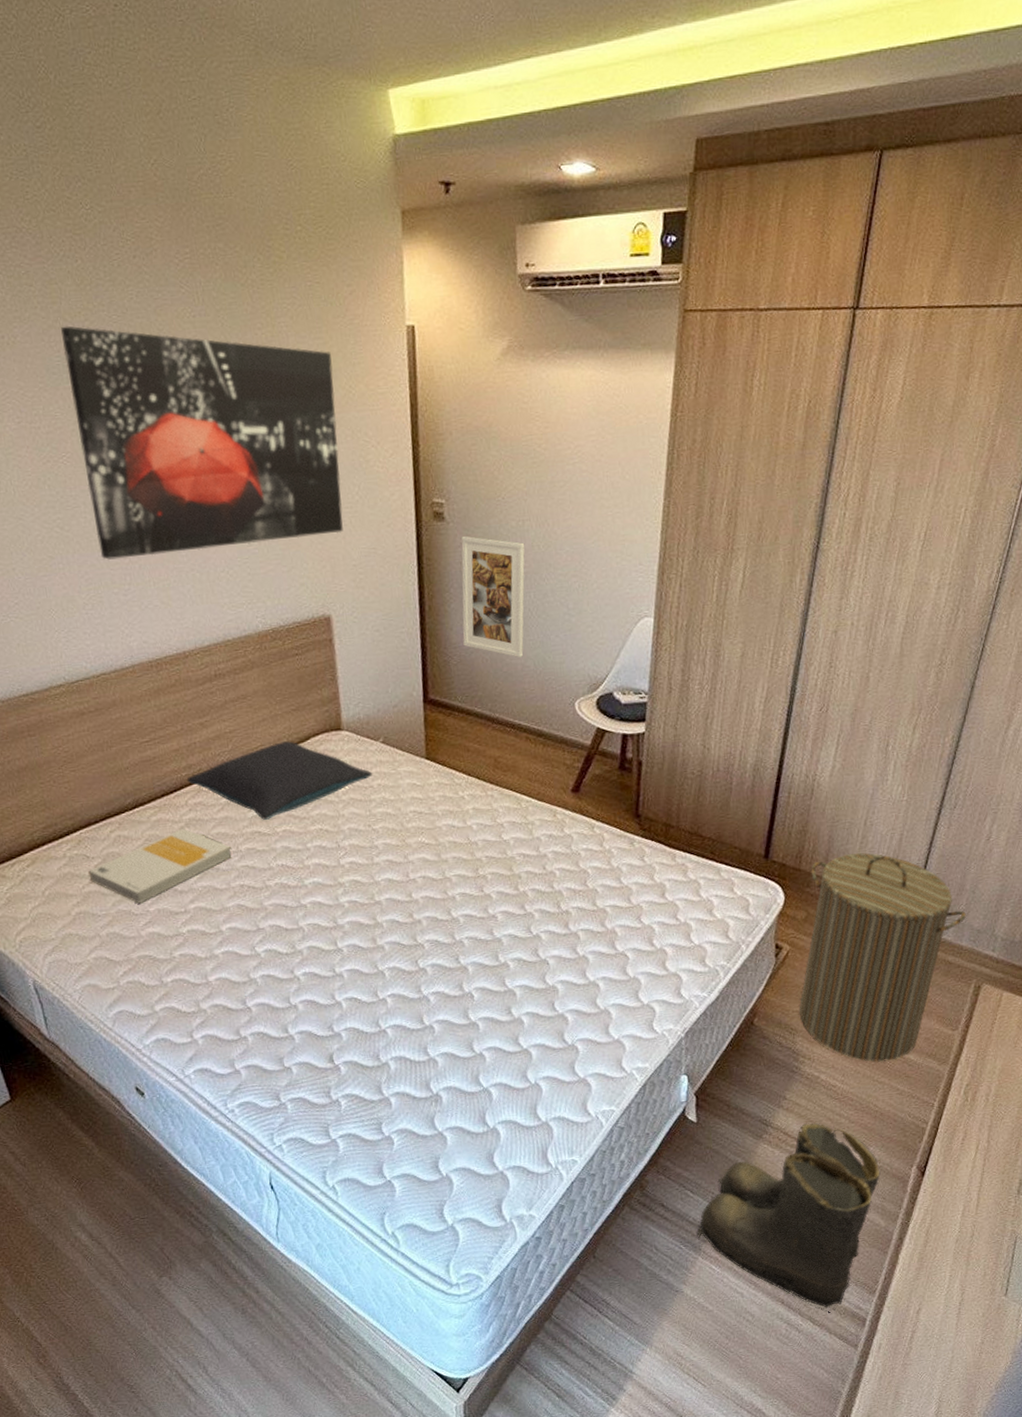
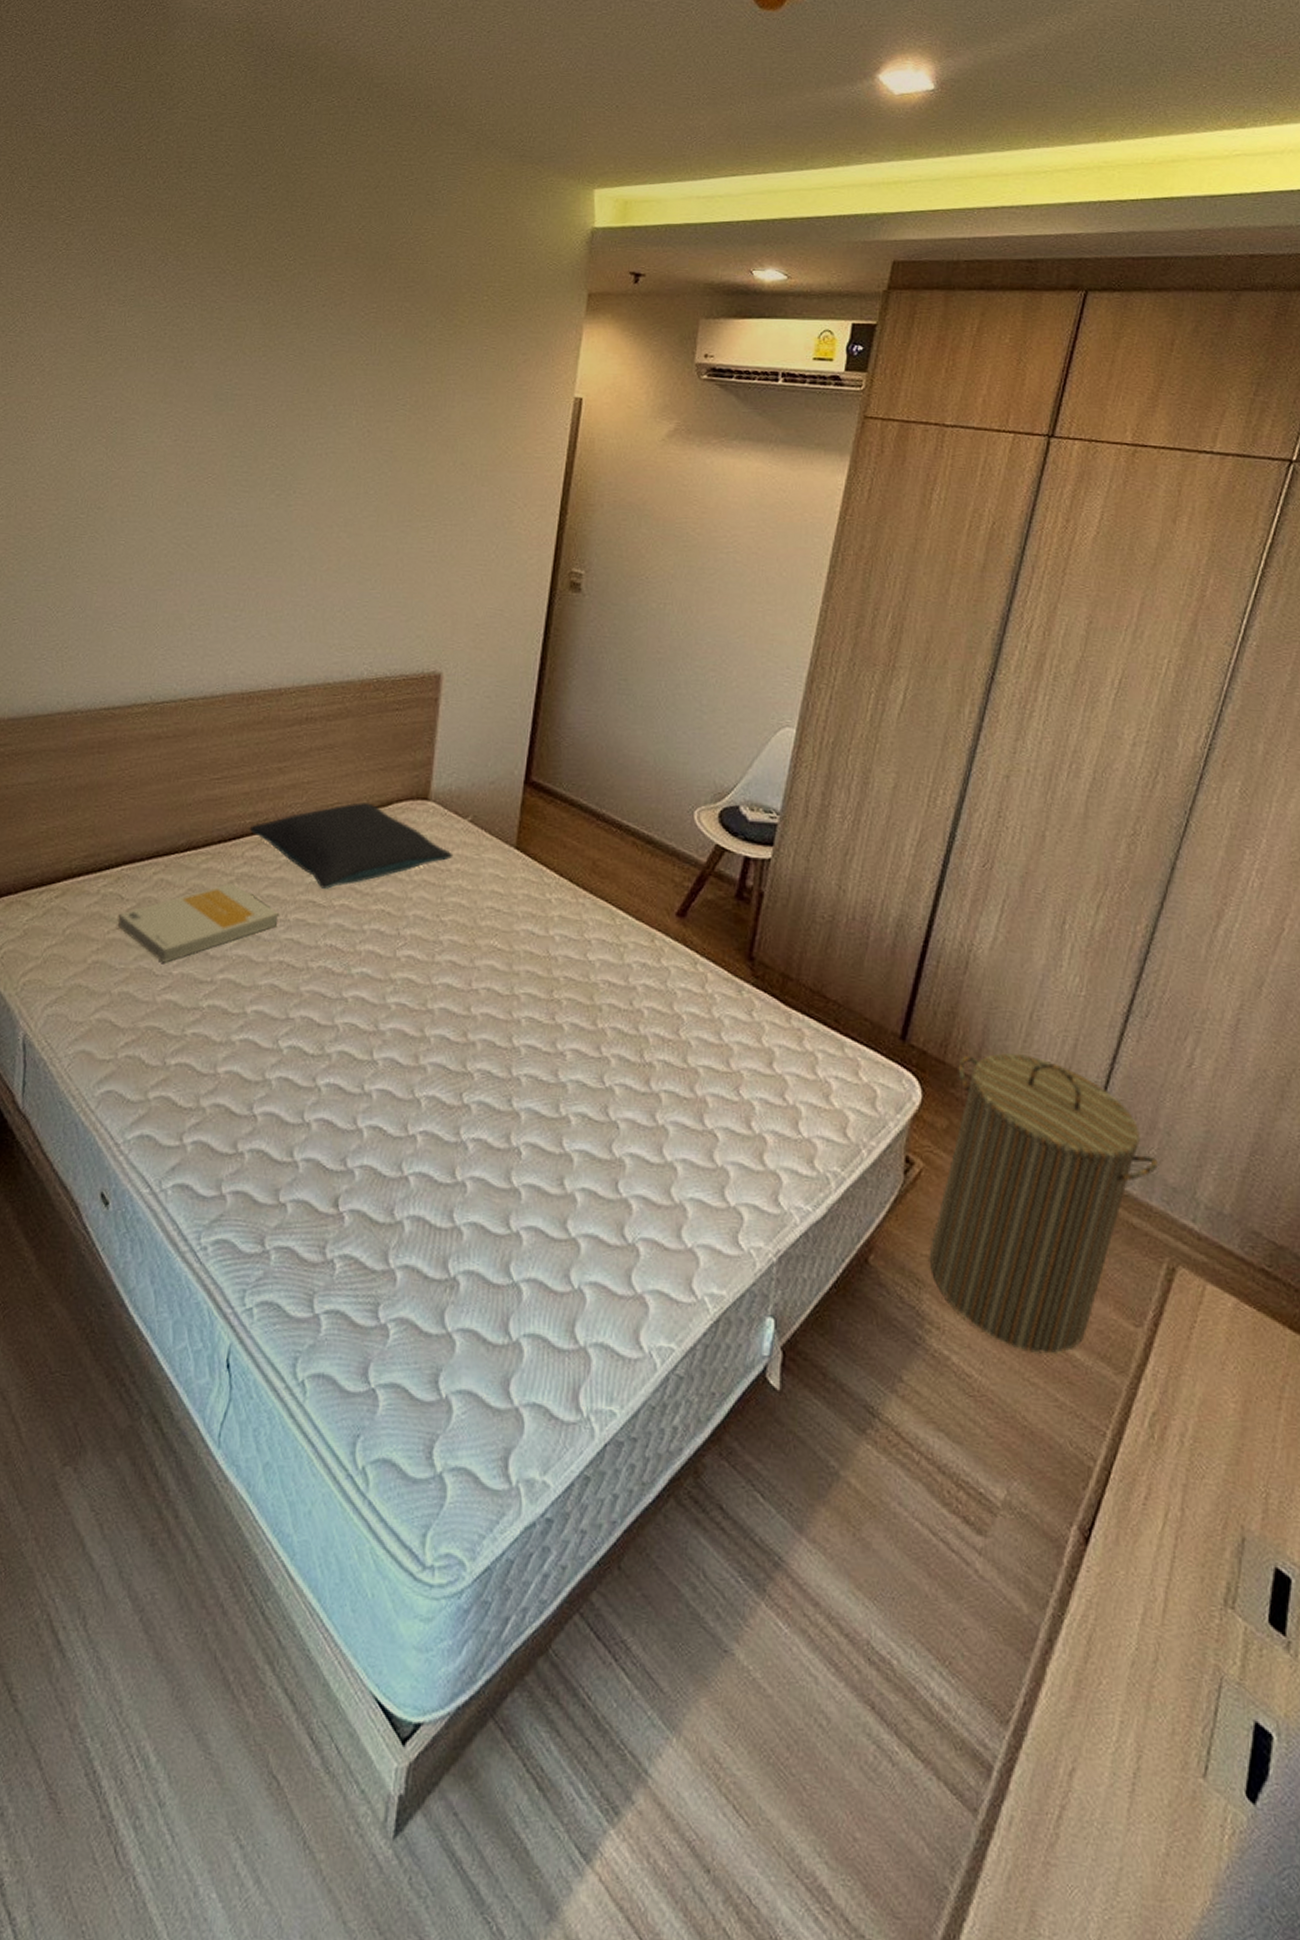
wall art: present [61,325,343,560] -> none [220,358,494,590]
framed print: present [461,535,525,657] -> none [579,610,663,750]
boots: present [697,1122,881,1313] -> none [762,1424,1026,1743]

